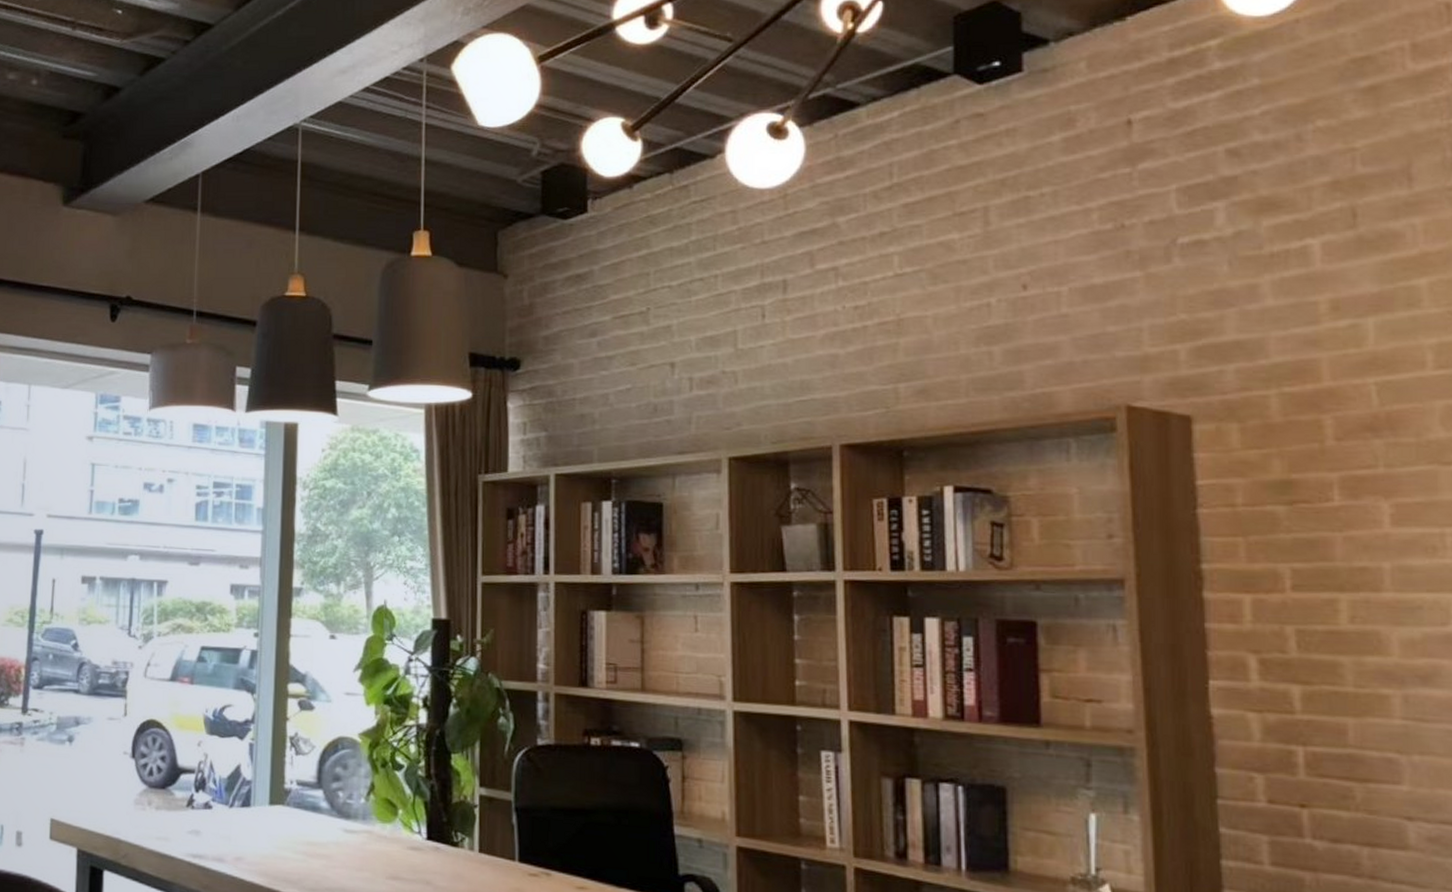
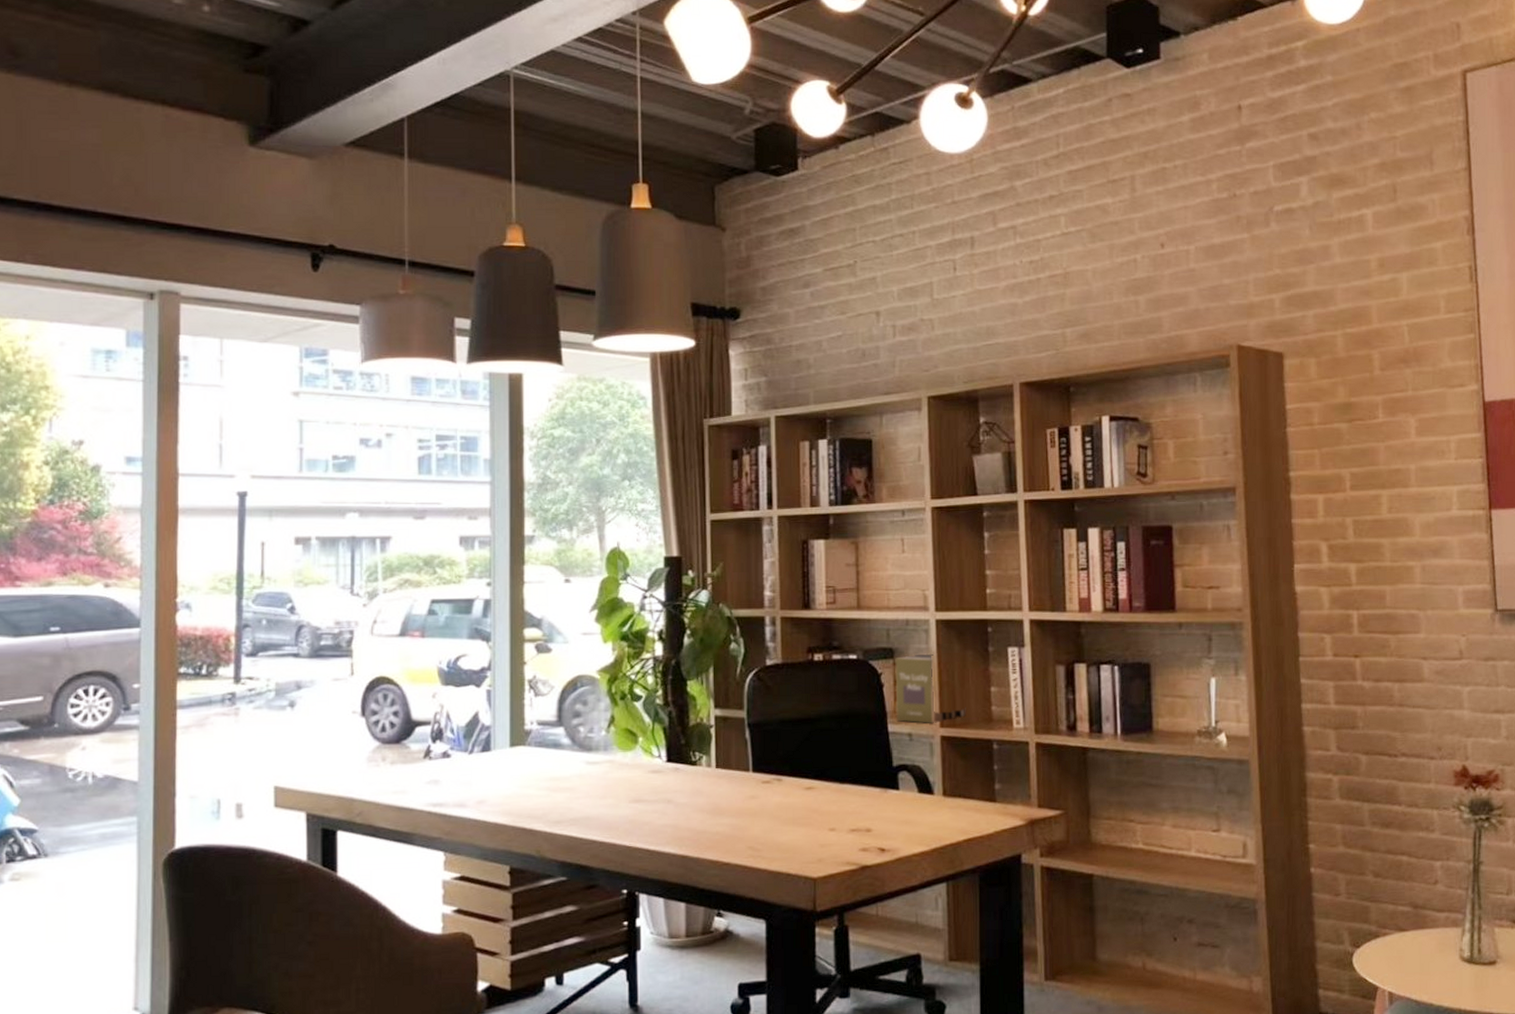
books: none [683,749,768,831] -> present [895,653,966,723]

